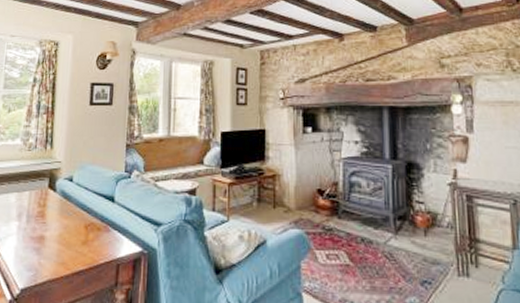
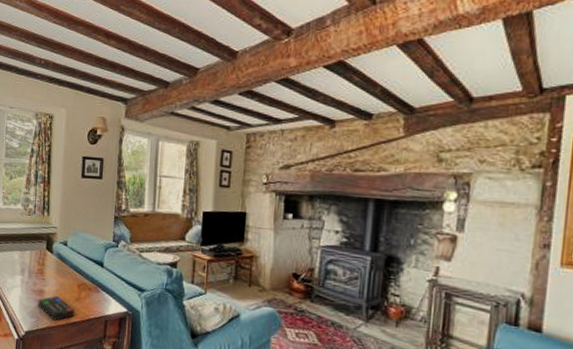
remote control: none [37,242,81,272] -> present [38,296,74,321]

